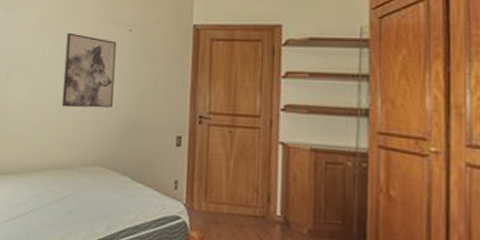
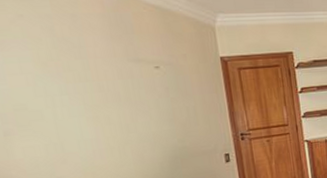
wall art: present [61,32,117,108] -> none [79,75,155,153]

